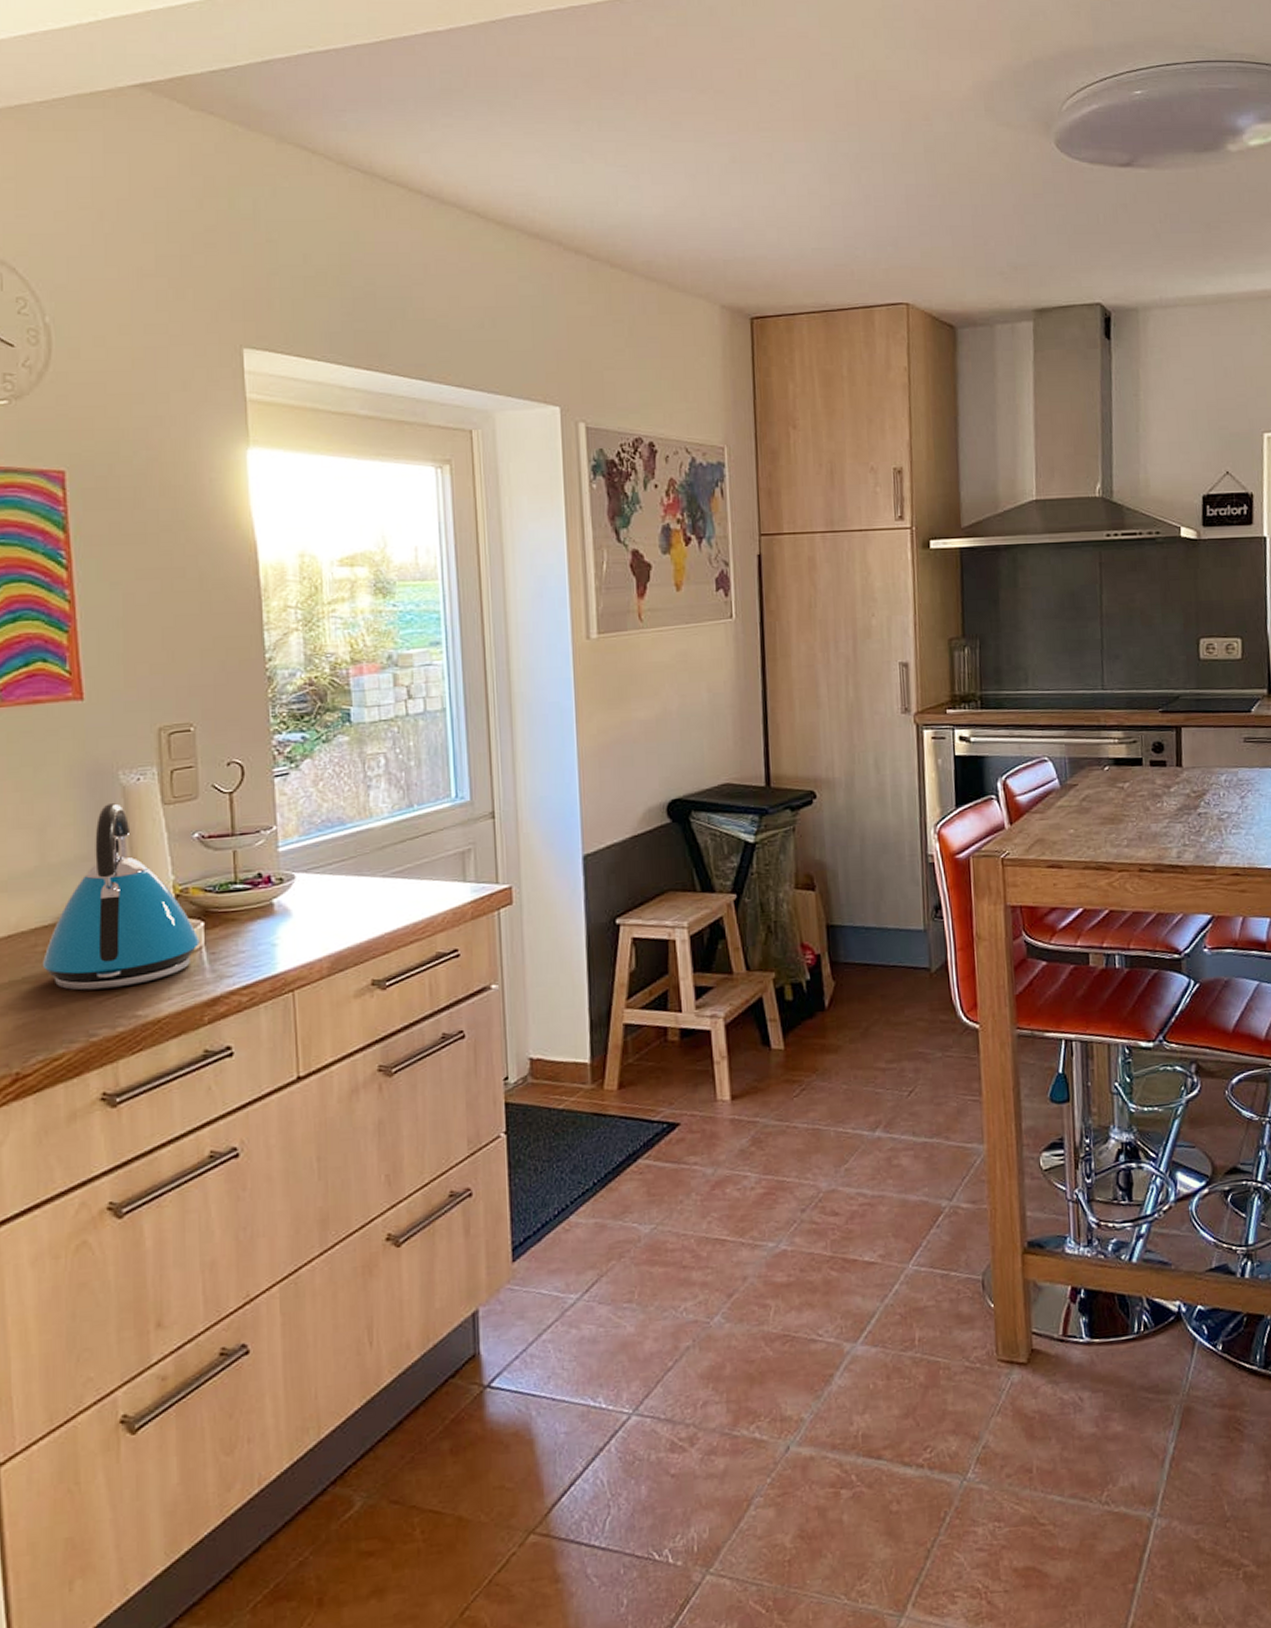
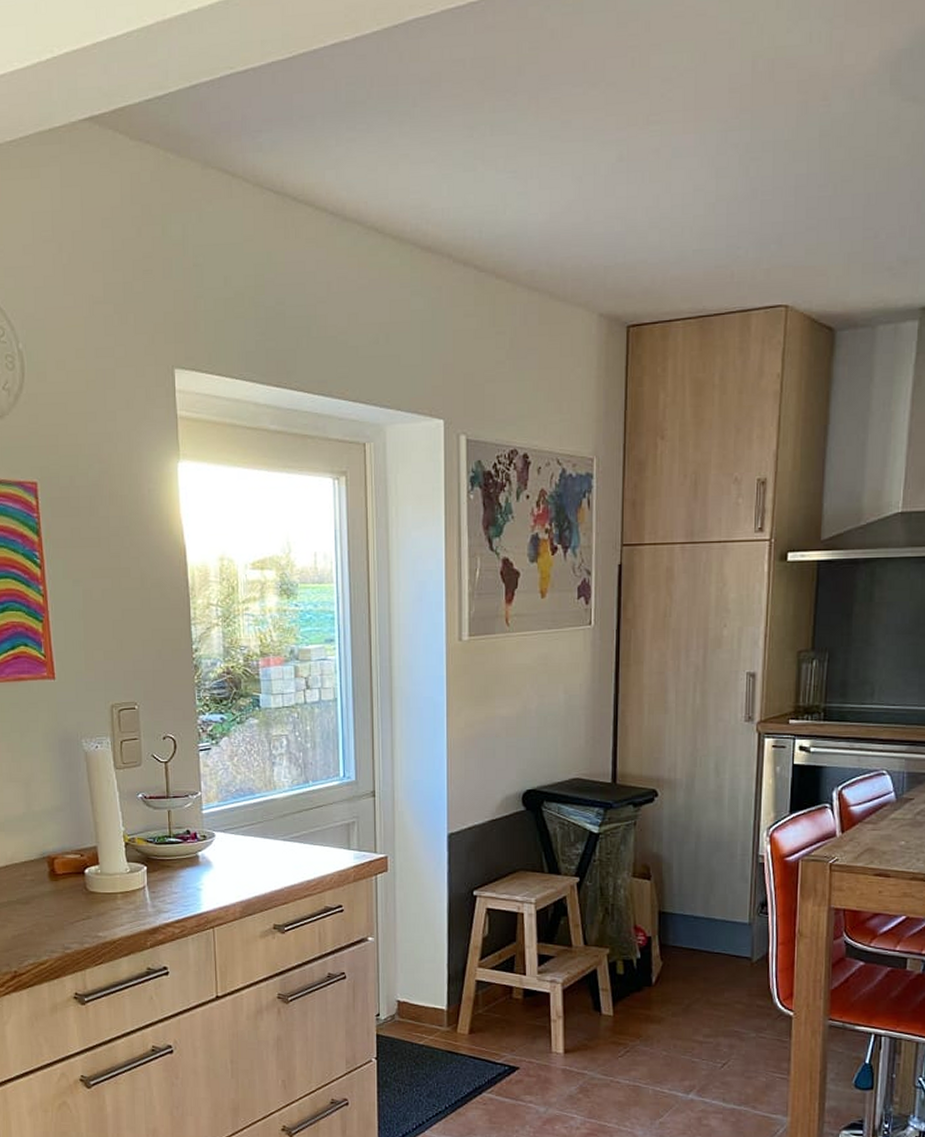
kettle: present [42,803,200,991] -> none [30,766,143,913]

